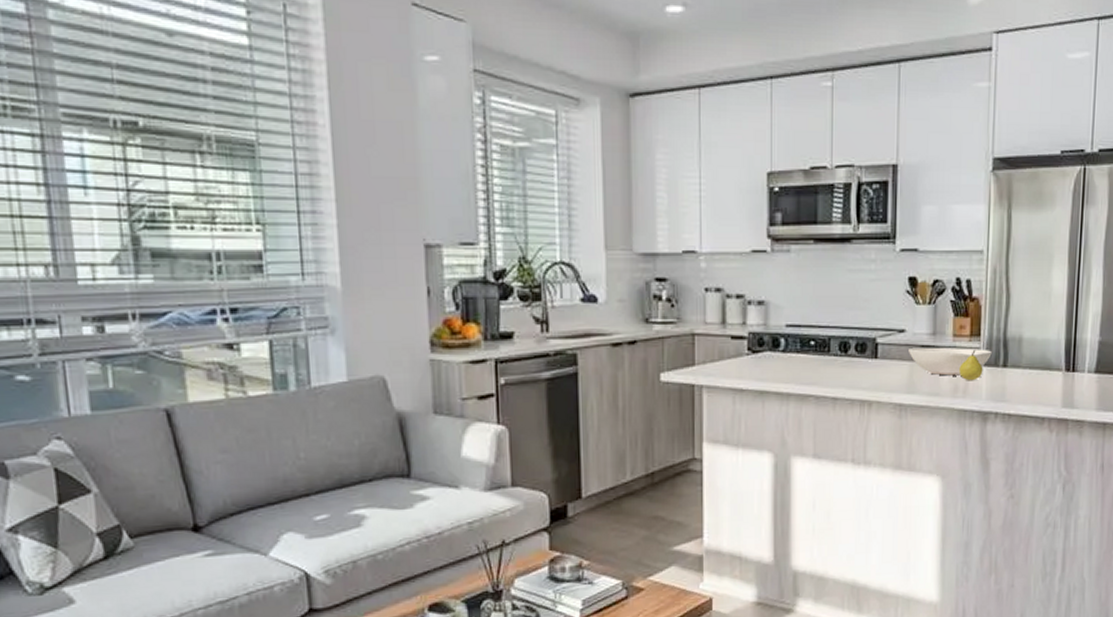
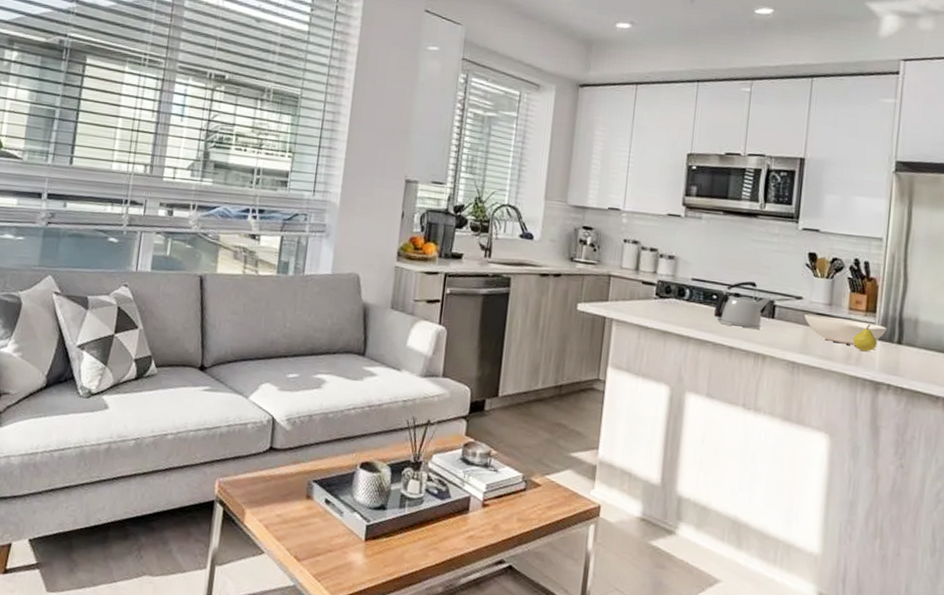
kettle: none [814,318,872,375] -> present [714,281,770,330]

